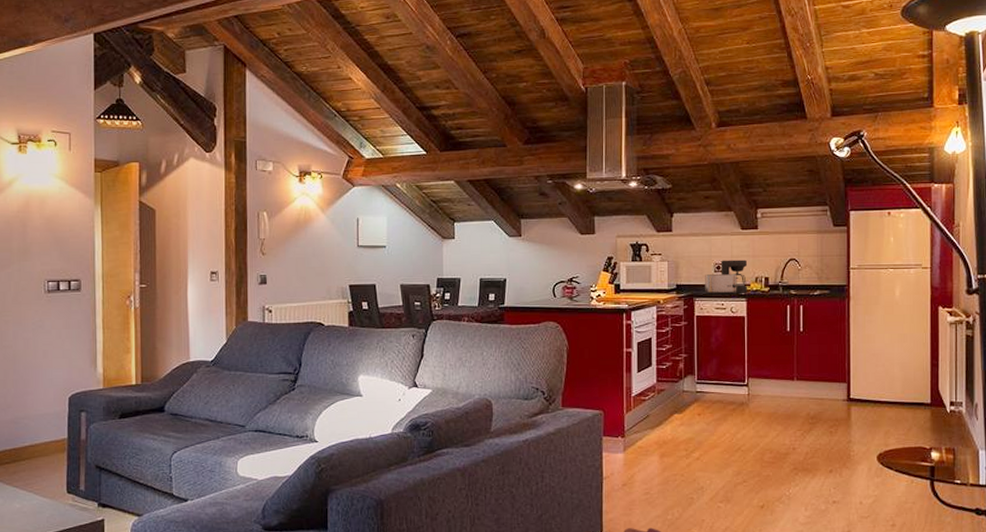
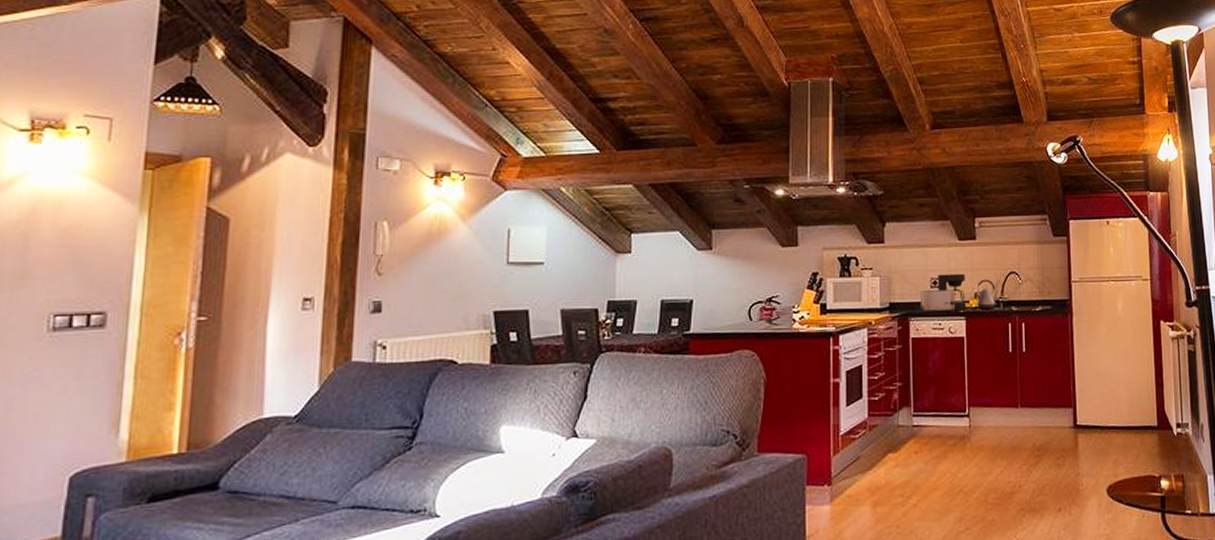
kettle: none [755,265,777,293] -> present [974,279,997,310]

